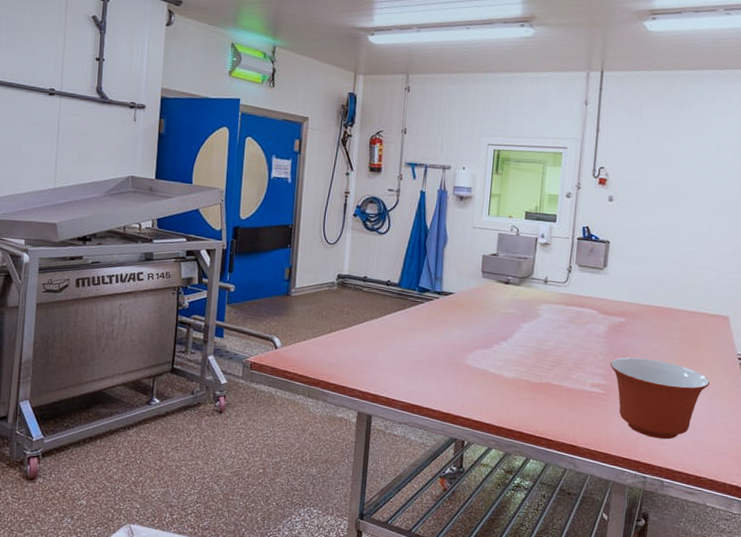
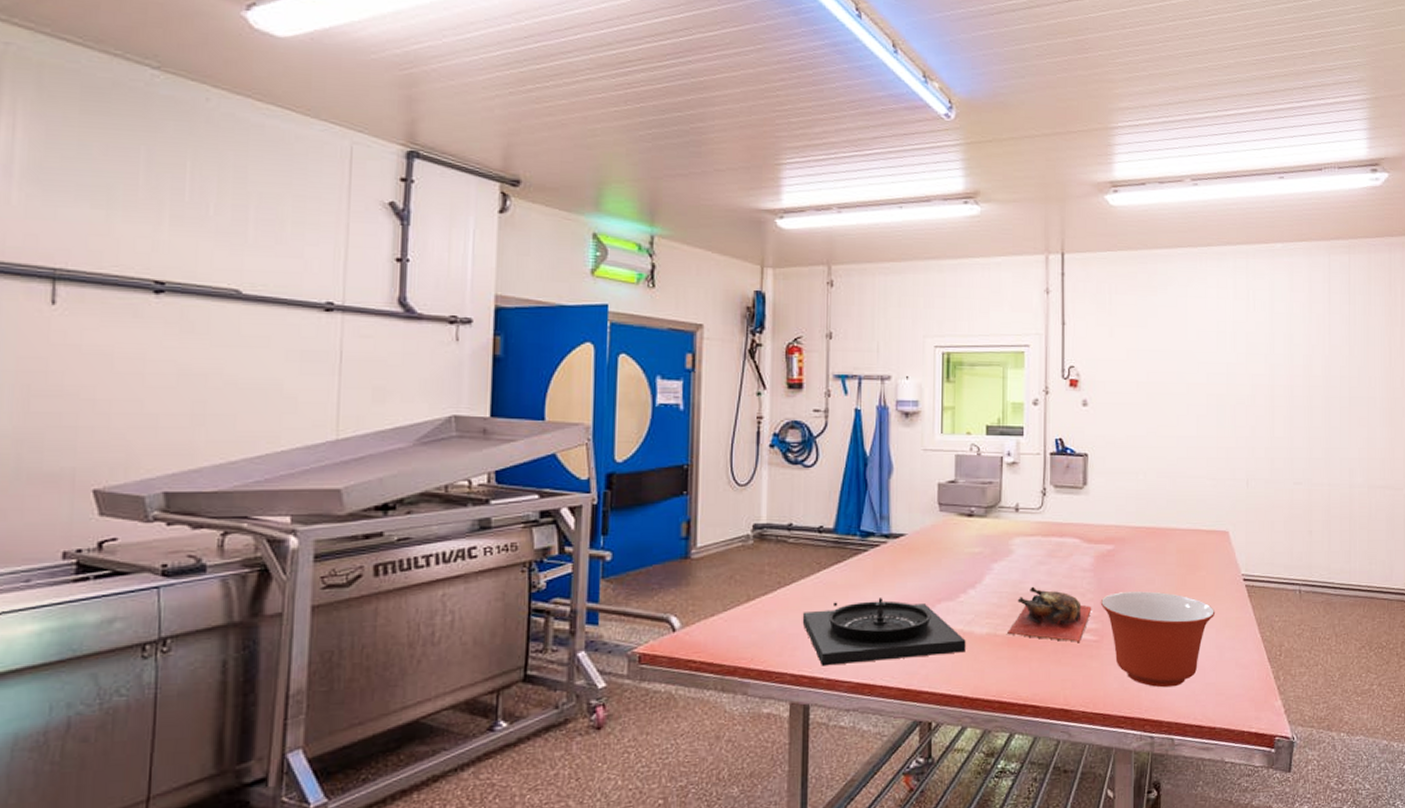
roulette wheel: none [370,340,496,391] -> present [802,598,966,666]
cutting board: none [529,345,603,395] -> present [1006,586,1092,643]

